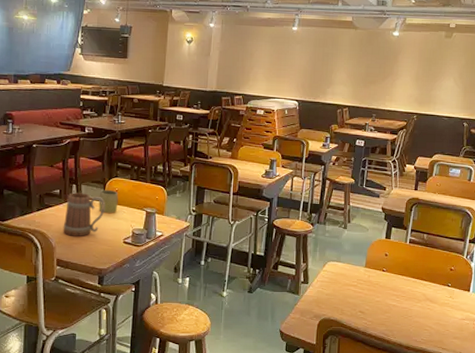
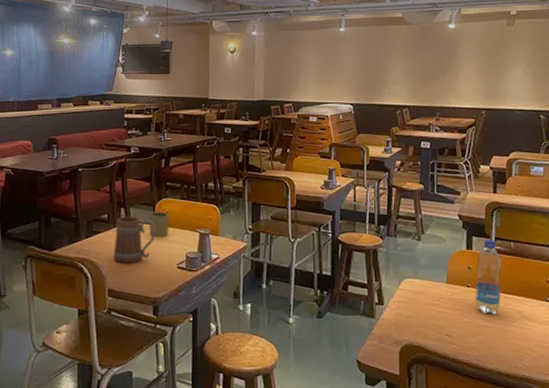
bottle: none [387,230,415,296] -> present [475,239,502,315]

